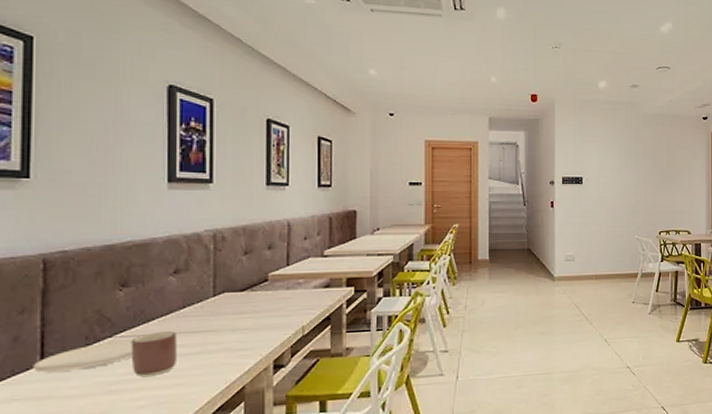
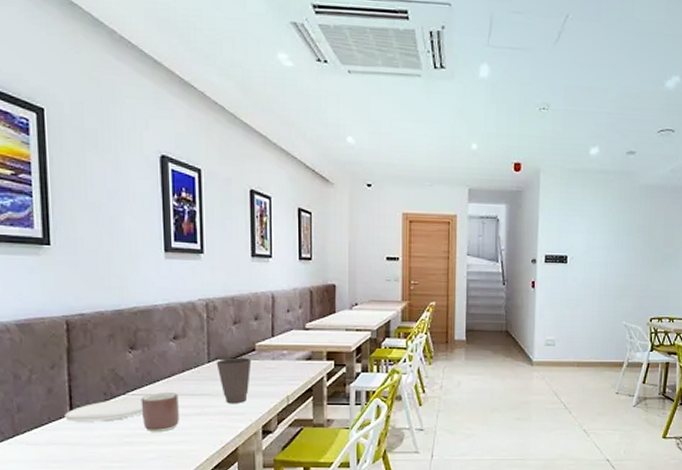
cup: none [223,288,263,340] -> present [216,357,252,404]

